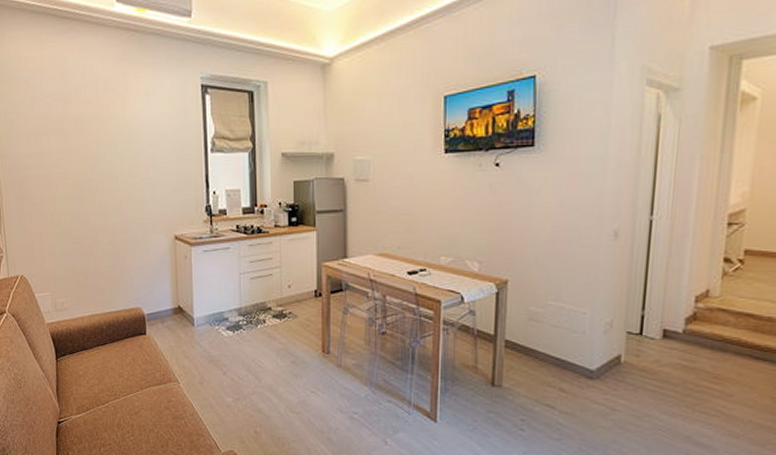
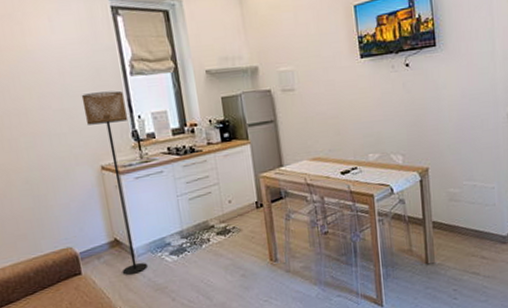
floor lamp: none [165,165,204,342] -> present [81,90,147,275]

